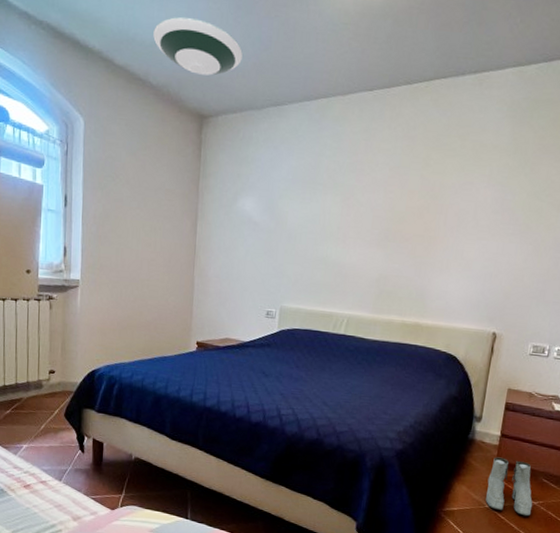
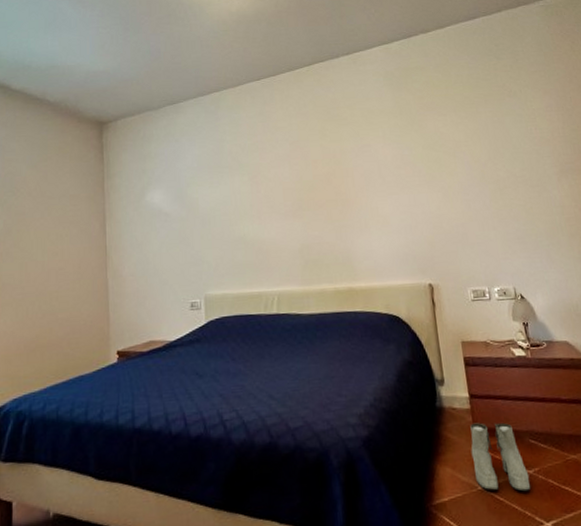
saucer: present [153,16,243,76] -> none [48,42,135,88]

